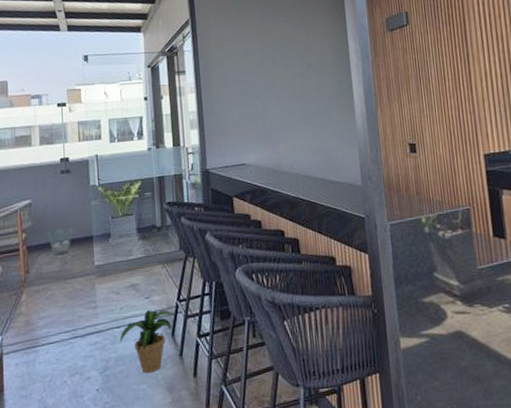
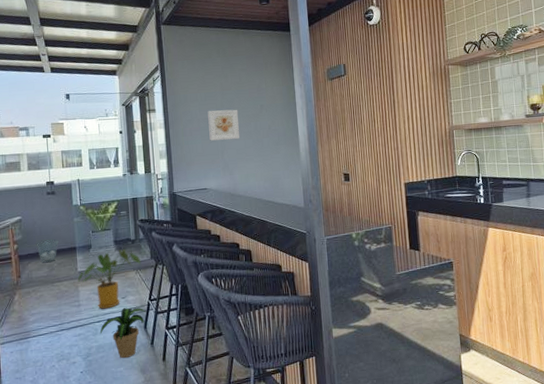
house plant: none [94,238,168,312] -> present [77,249,140,309]
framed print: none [246,68,284,107] -> present [207,109,240,141]

